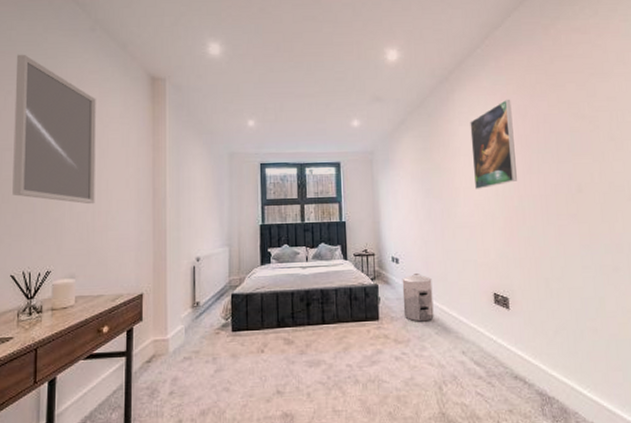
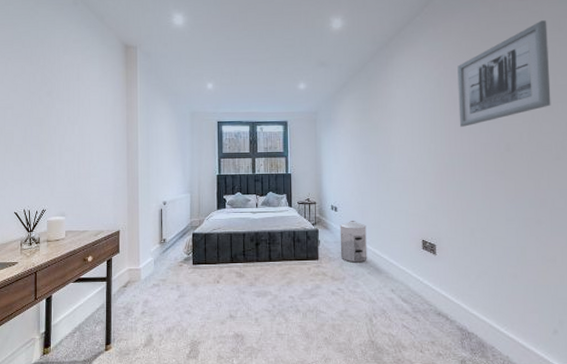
home mirror: present [12,54,96,205] -> none [13,26,80,155]
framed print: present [470,99,517,189] -> none [407,63,449,147]
wall art: none [522,54,621,167] -> present [457,20,551,127]

